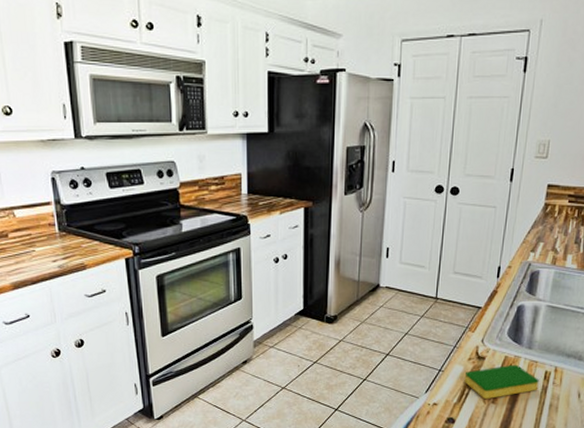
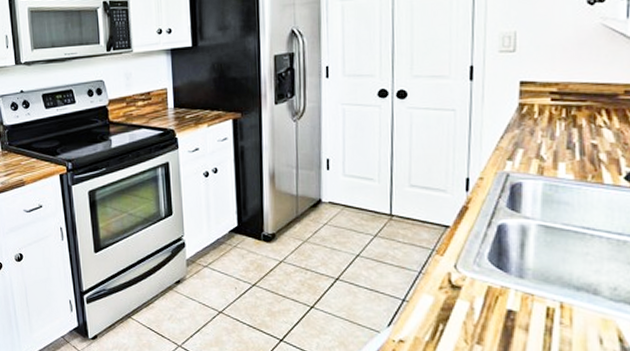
dish sponge: present [464,364,539,399] -> none [436,296,540,338]

